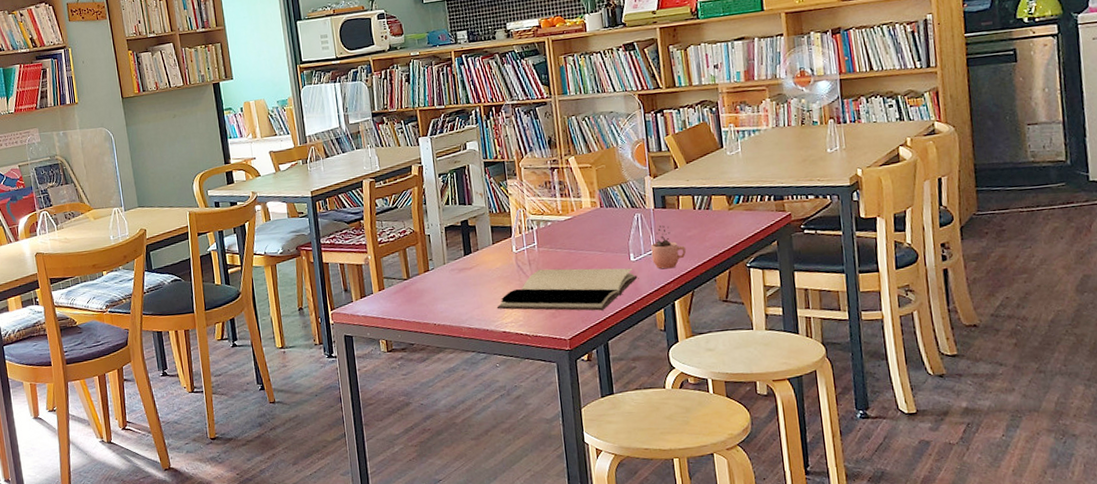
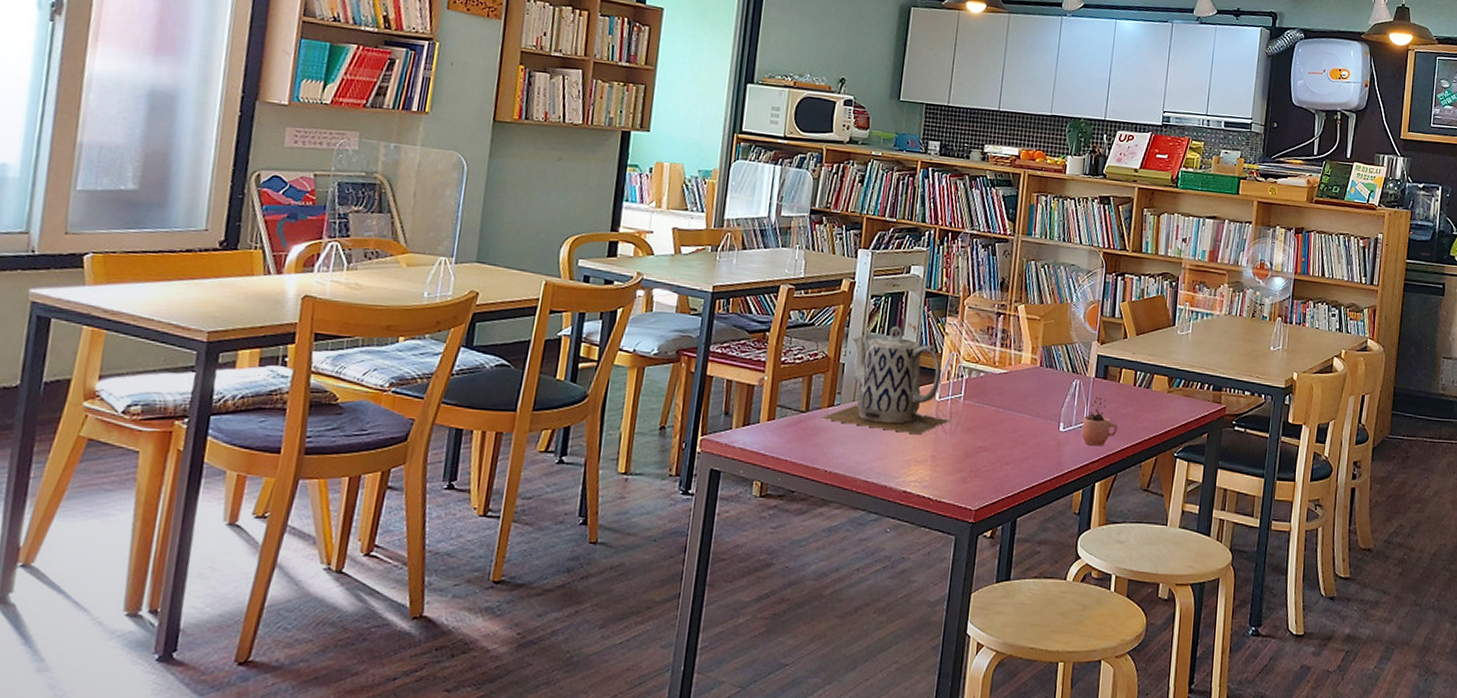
teapot: none [420,196,529,284] -> present [820,326,950,435]
book: present [496,268,638,311] -> none [902,425,1063,482]

